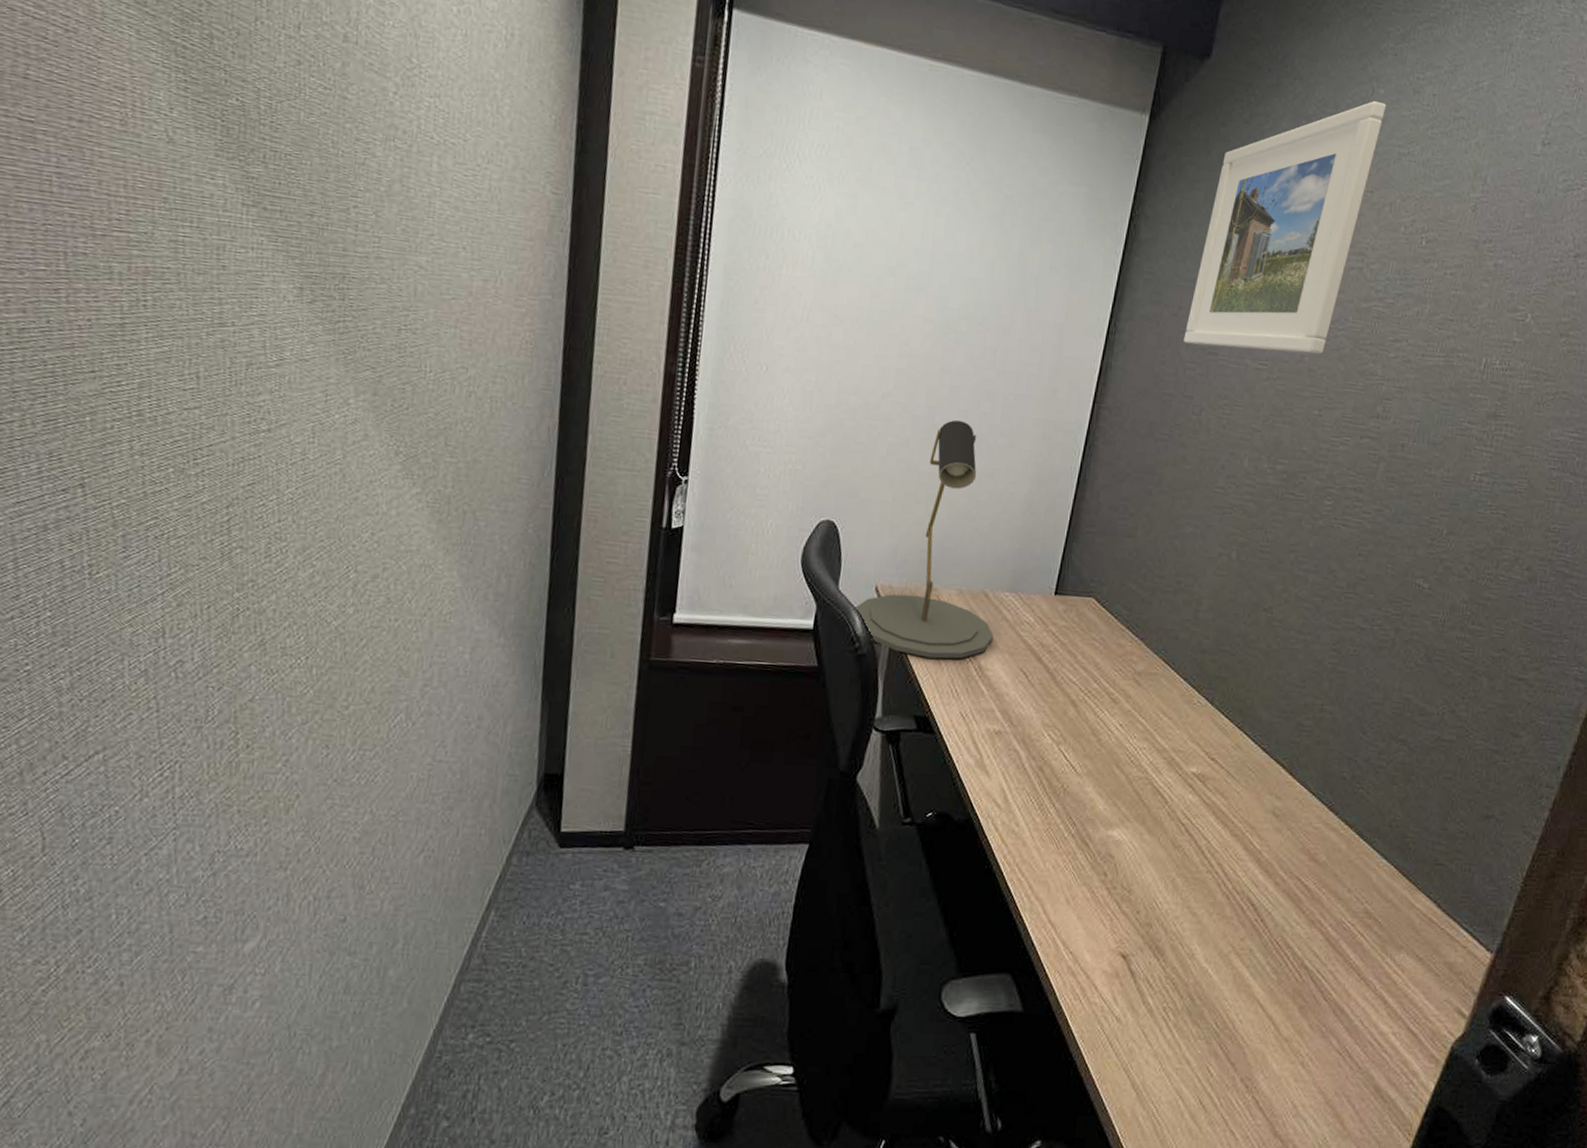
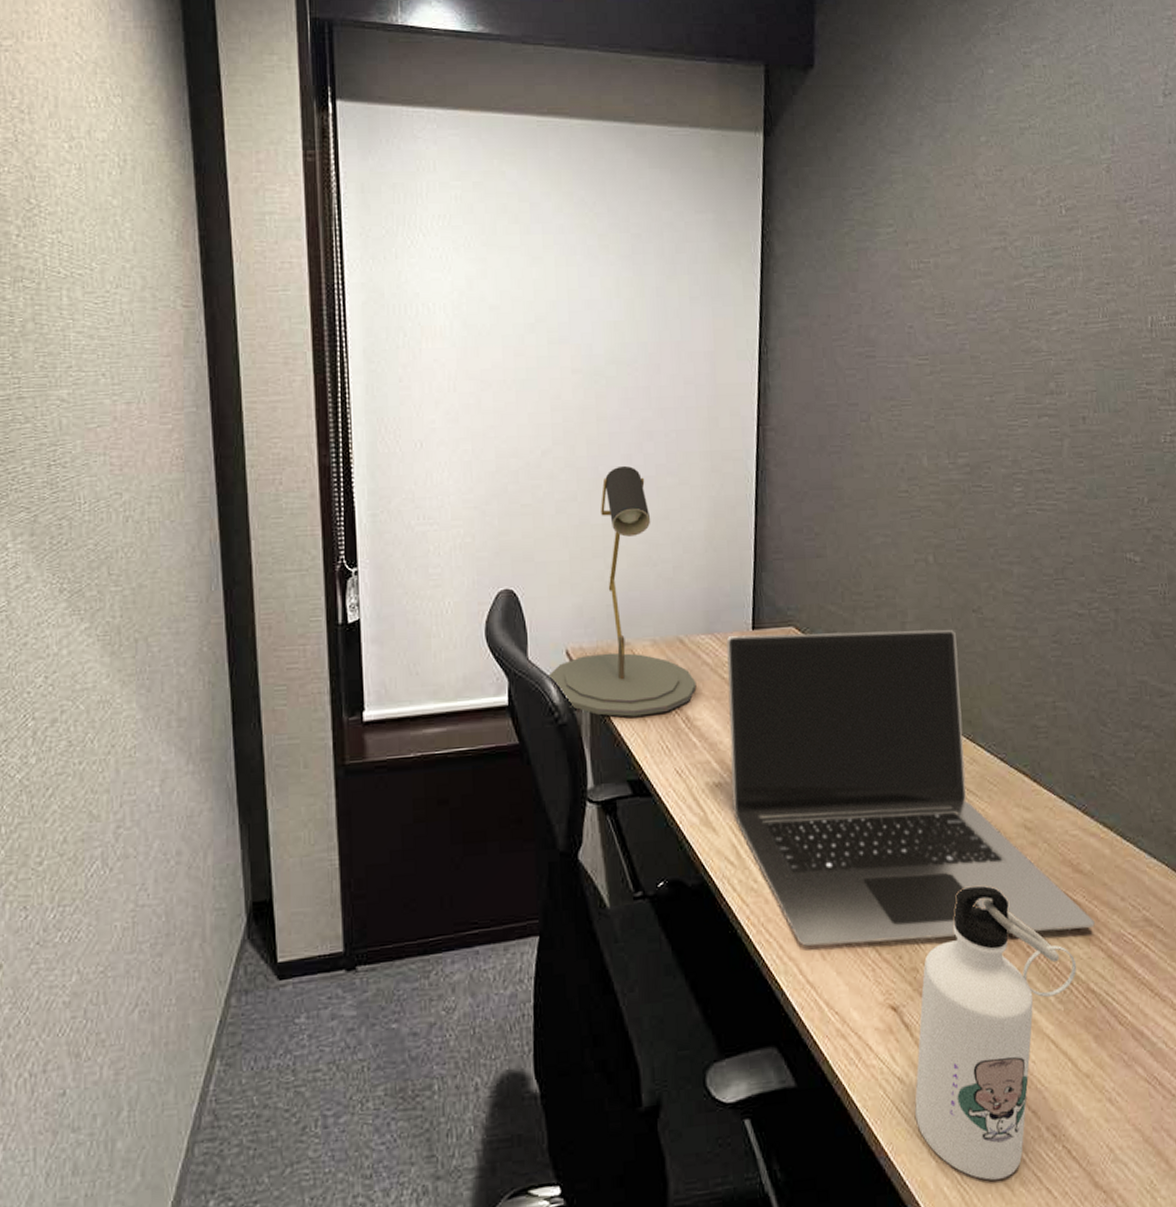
laptop: none [1008,598,1320,913] -> present [726,629,1095,946]
water bottle: none [1125,859,1296,1117] -> present [915,885,1077,1180]
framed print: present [1184,100,1387,355] -> none [838,81,999,351]

